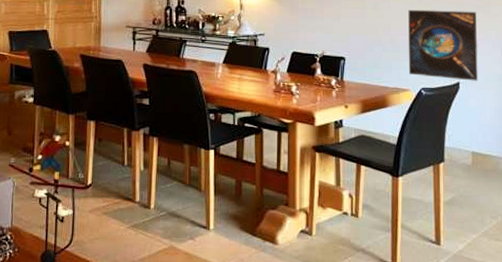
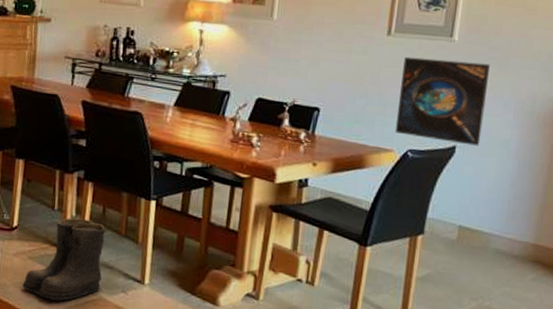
boots: none [98,171,172,253] -> present [21,218,106,301]

